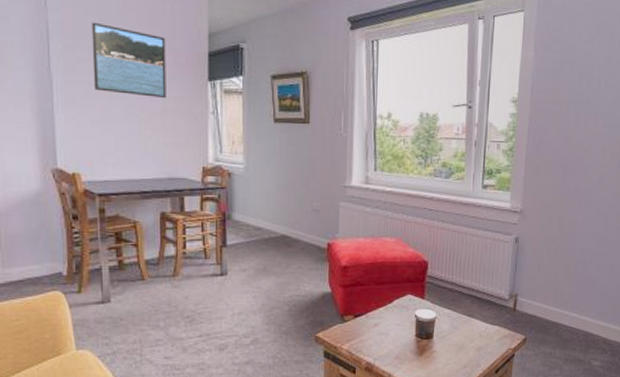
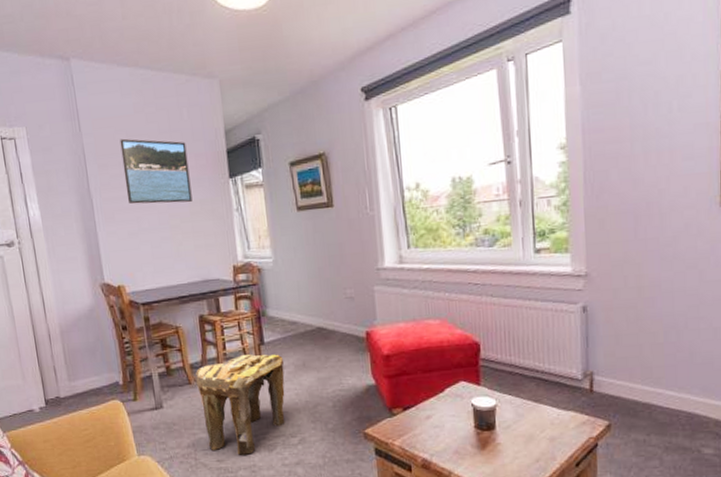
stool: none [151,254,244,353] -> present [195,354,285,455]

